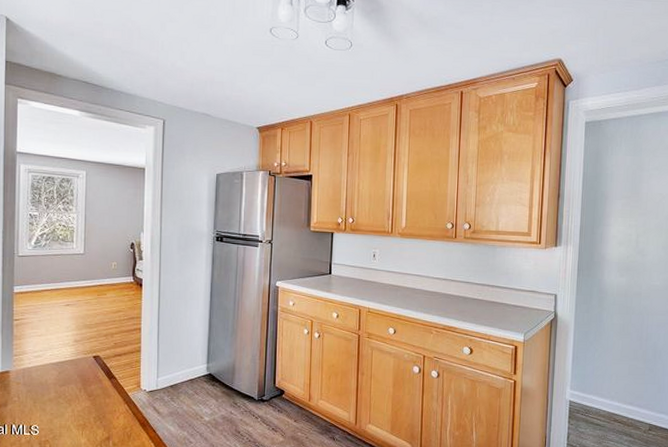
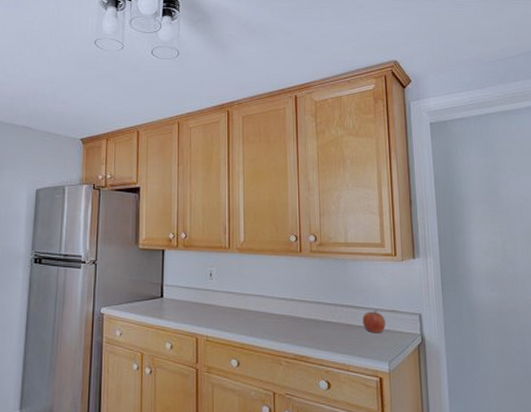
fruit: none [505,290,525,310] -> present [363,310,386,334]

